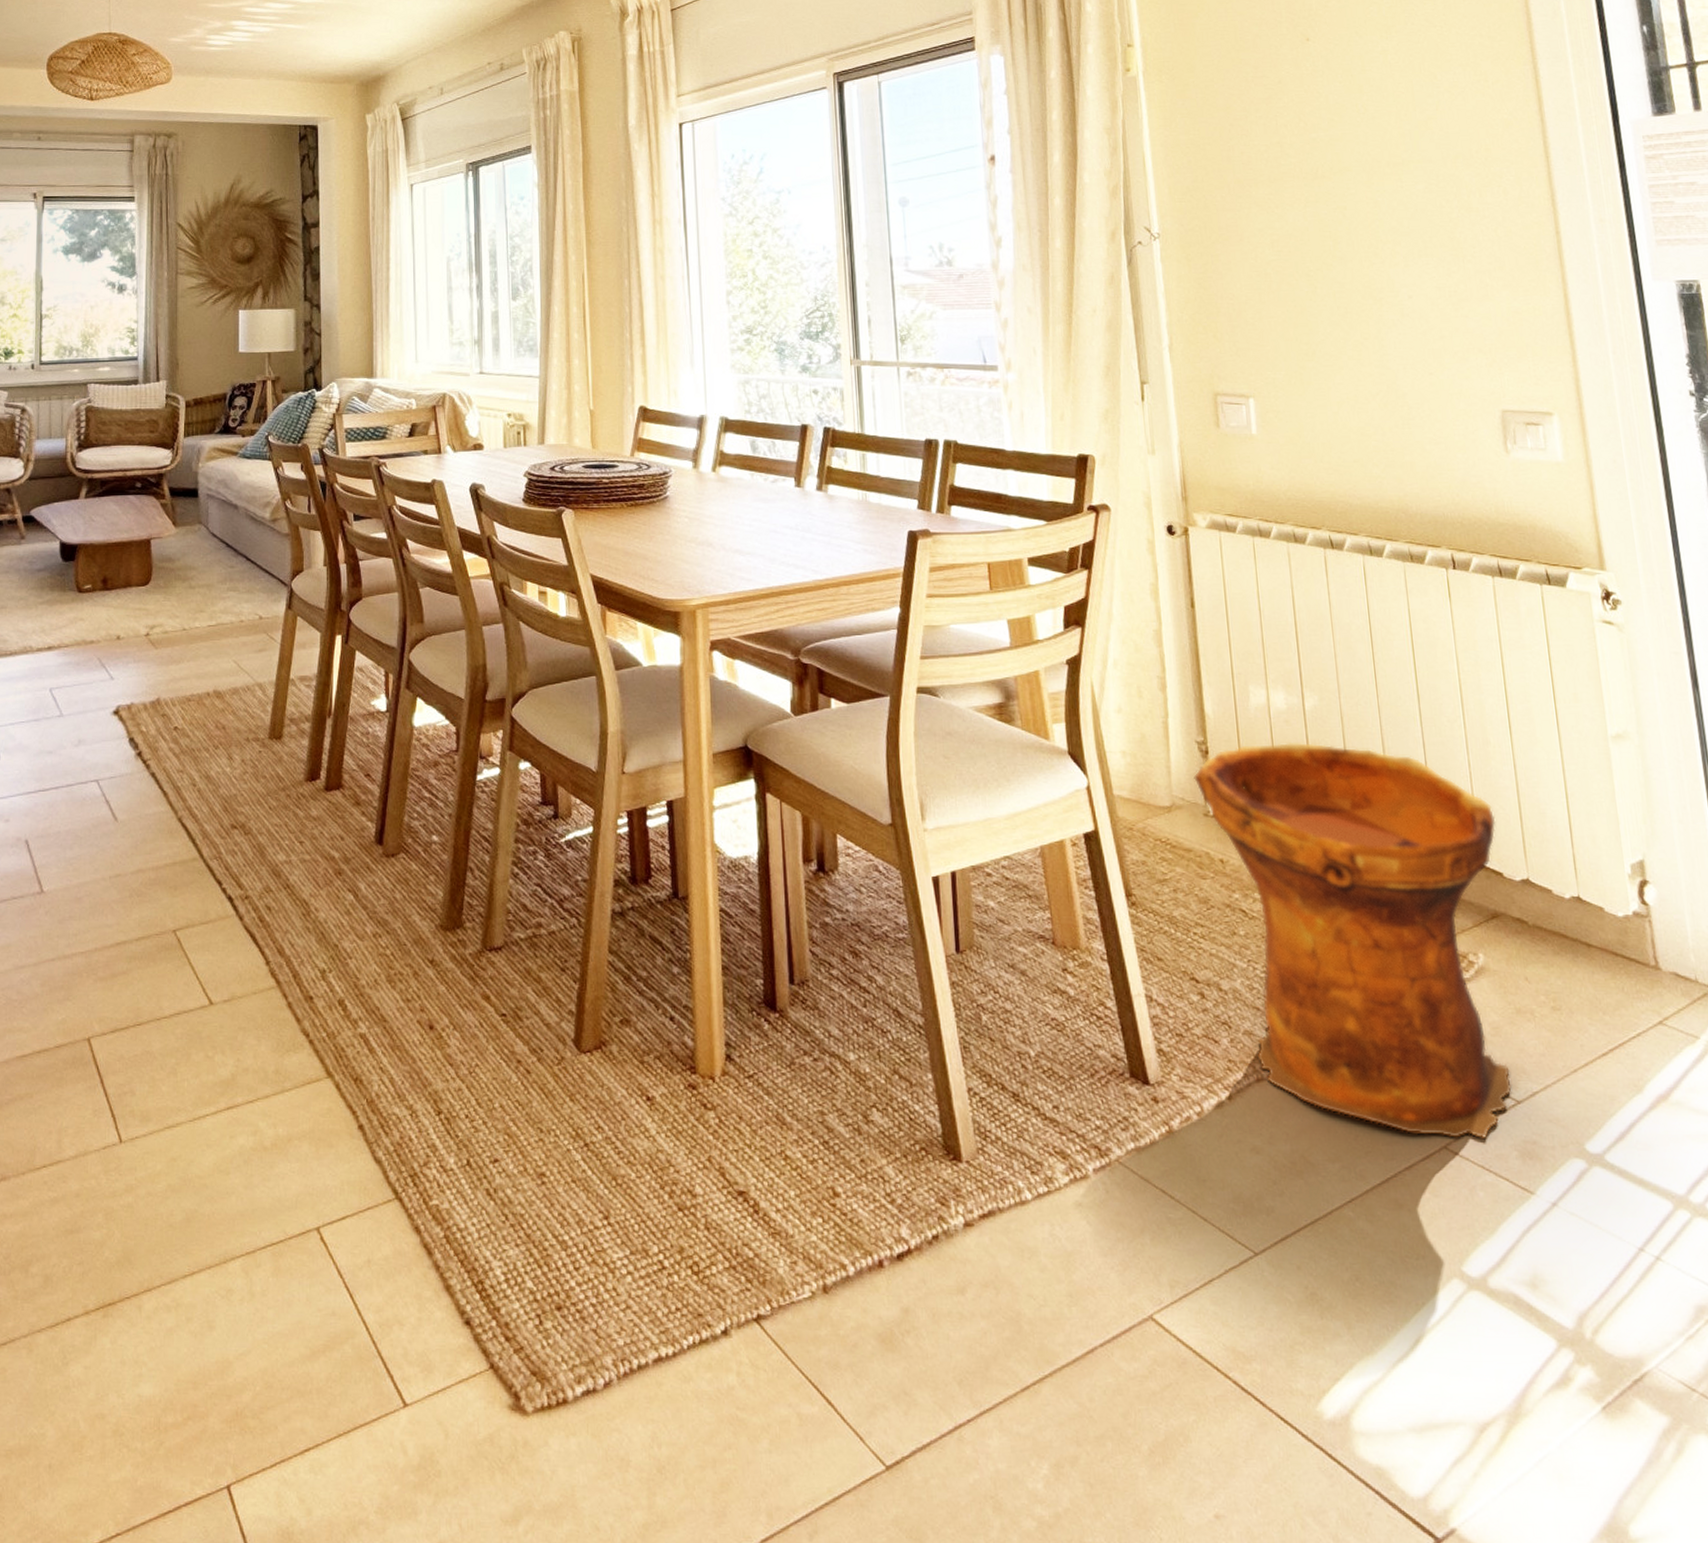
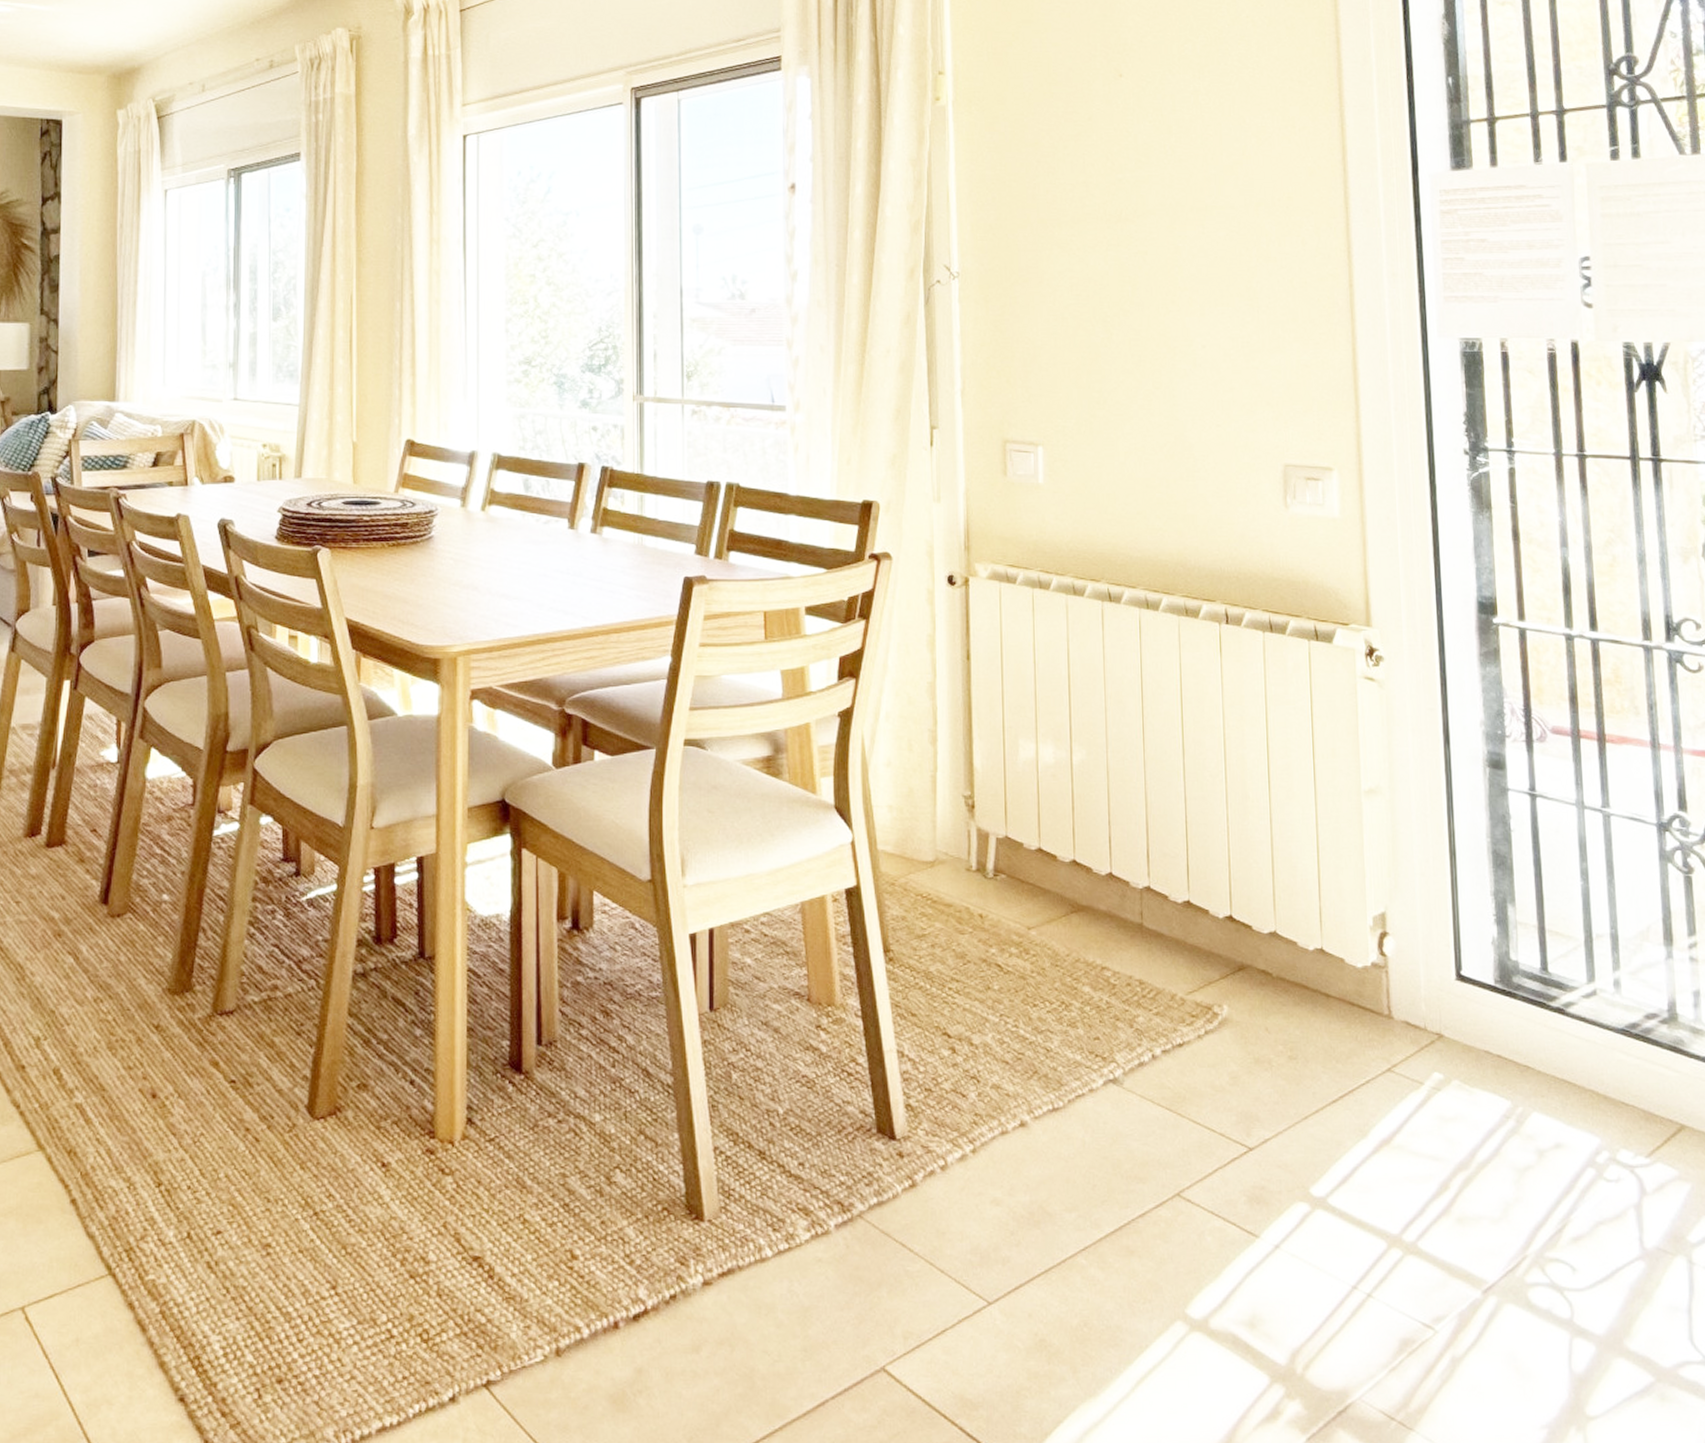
woven basket: present [1193,743,1513,1138] -> none [958,797,1249,1185]

